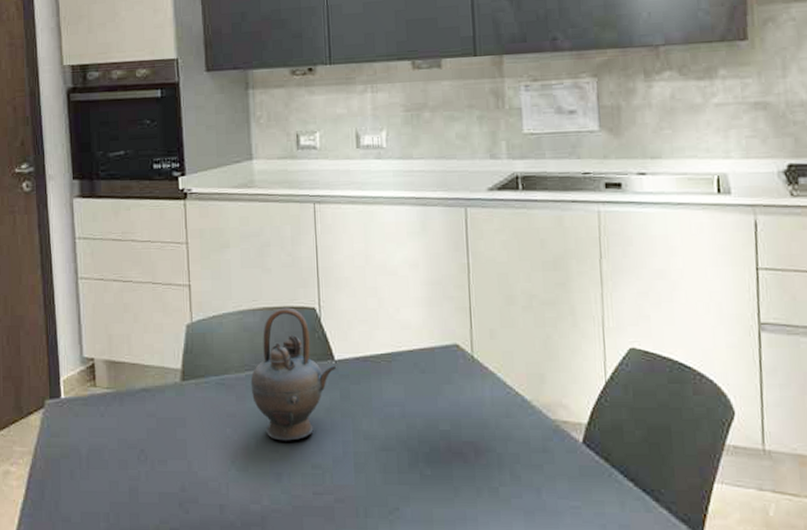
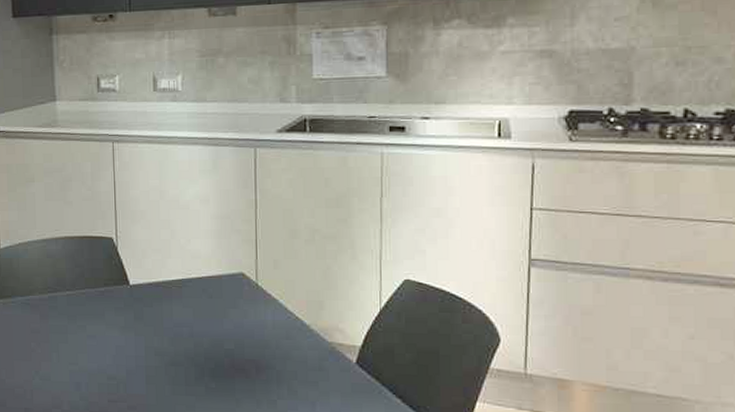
teapot: present [250,307,337,441] -> none [53,237,132,355]

